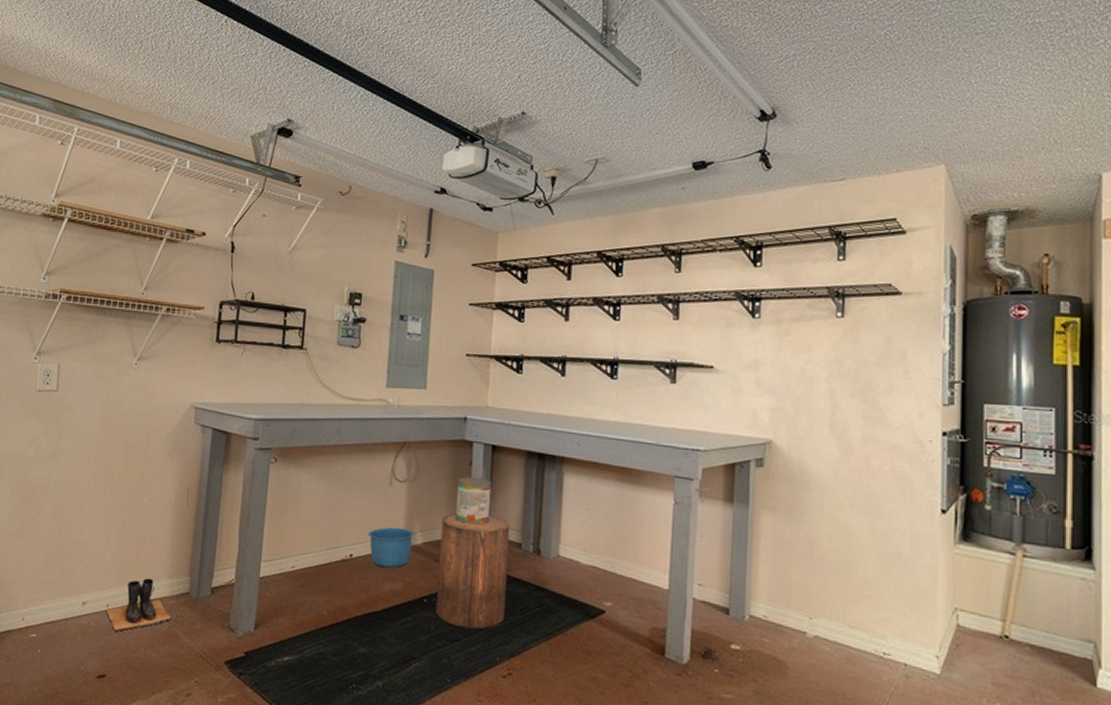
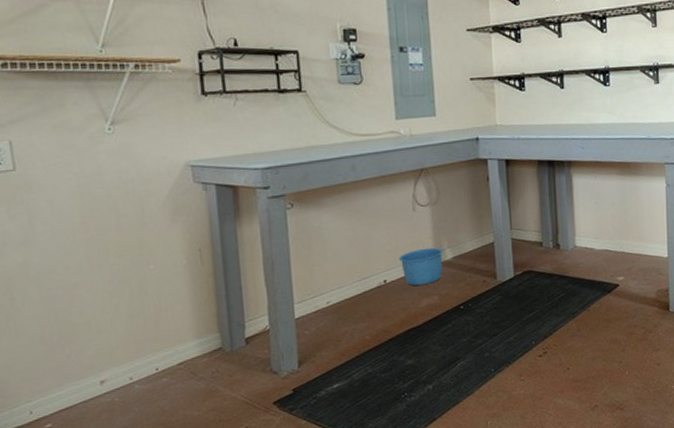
boots: present [105,578,172,631] -> none [129,342,208,401]
stool: present [435,513,510,629] -> none [467,223,535,324]
paint can: present [455,476,492,526] -> none [477,190,512,234]

